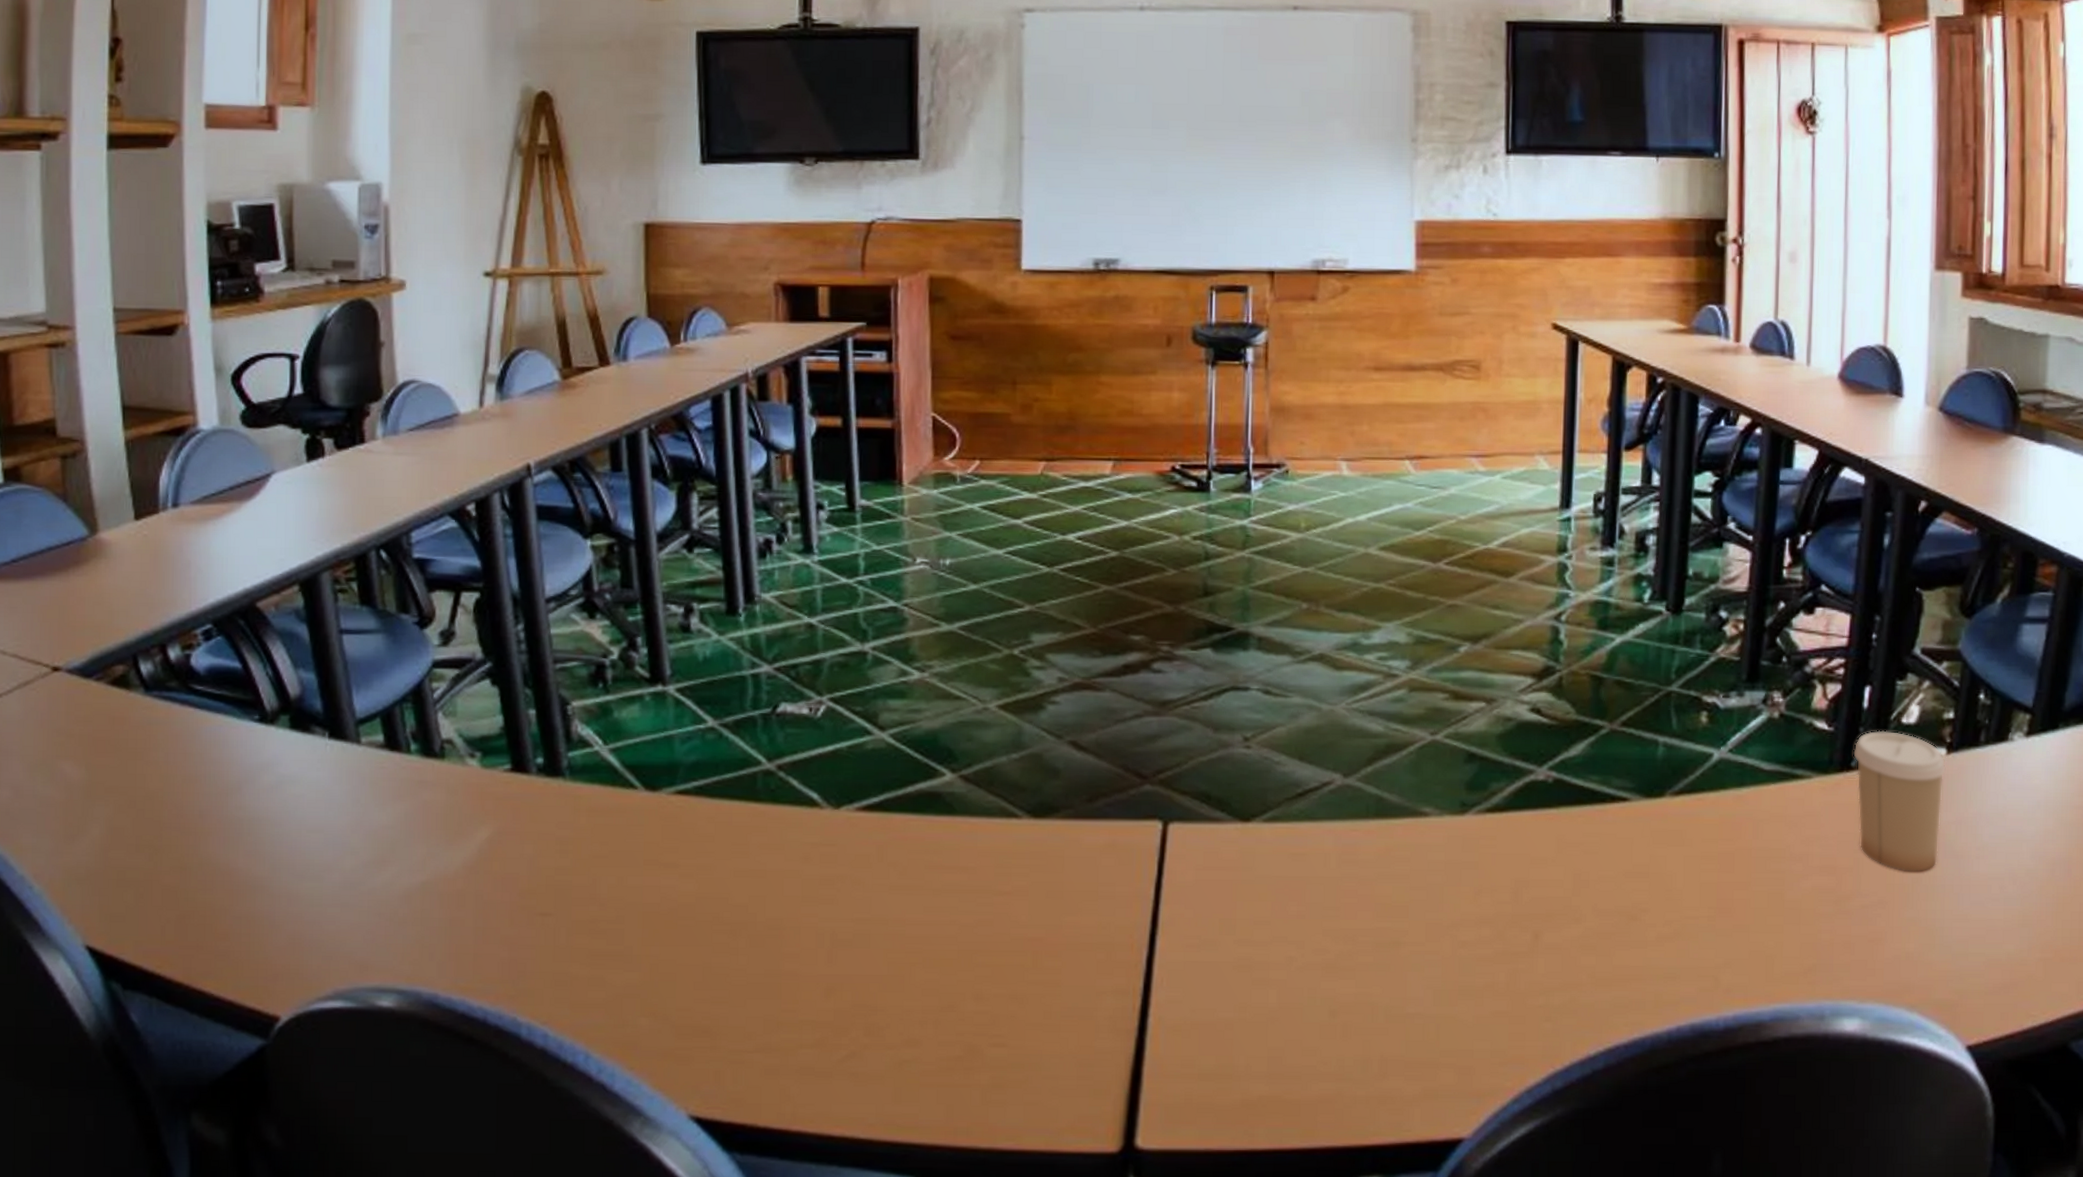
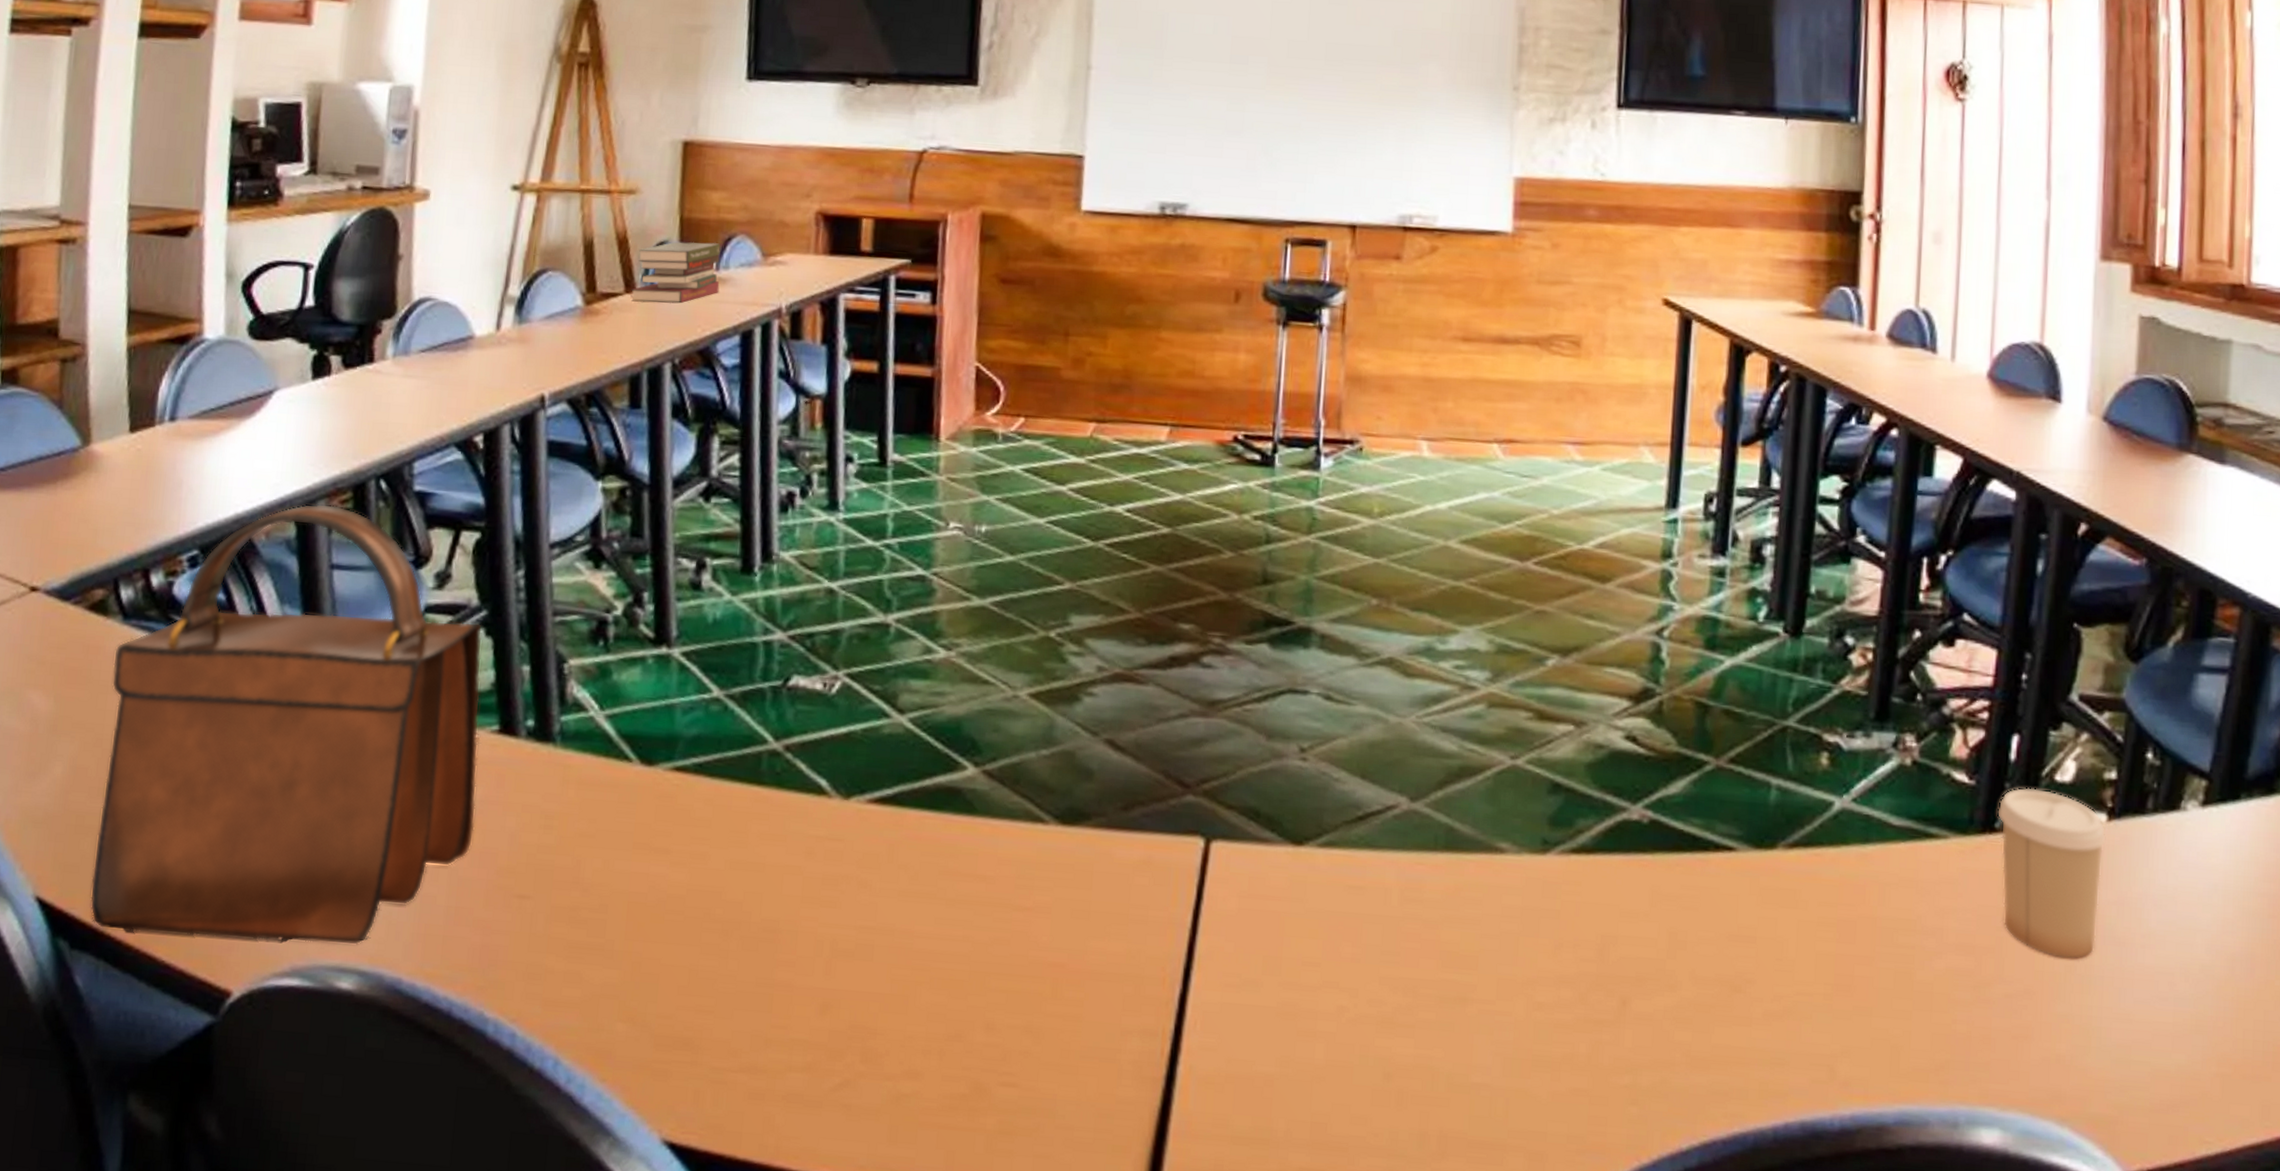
handbag: none [137,575,495,970] -> present [90,503,483,945]
books: none [605,316,688,374] -> present [631,242,721,304]

